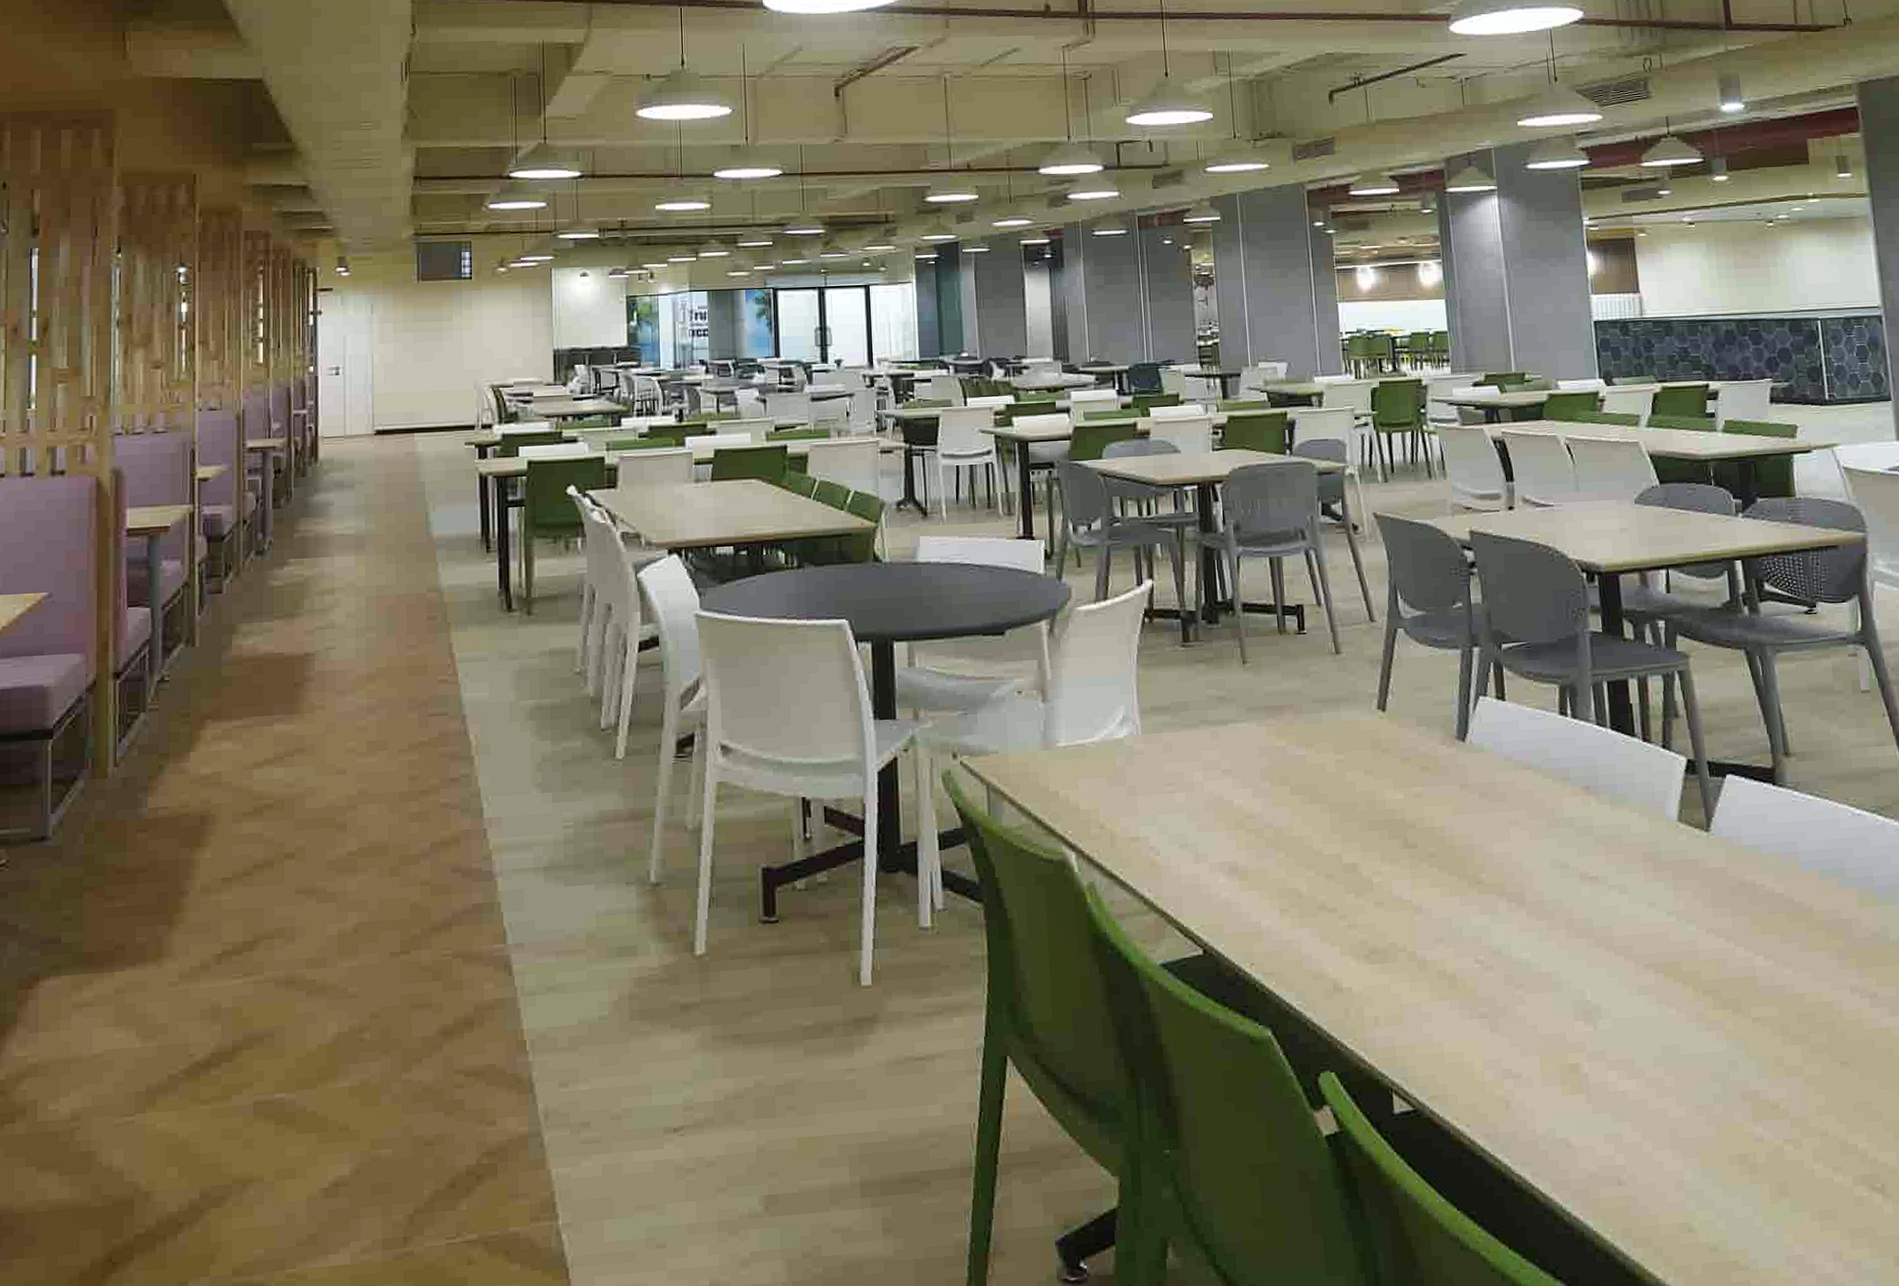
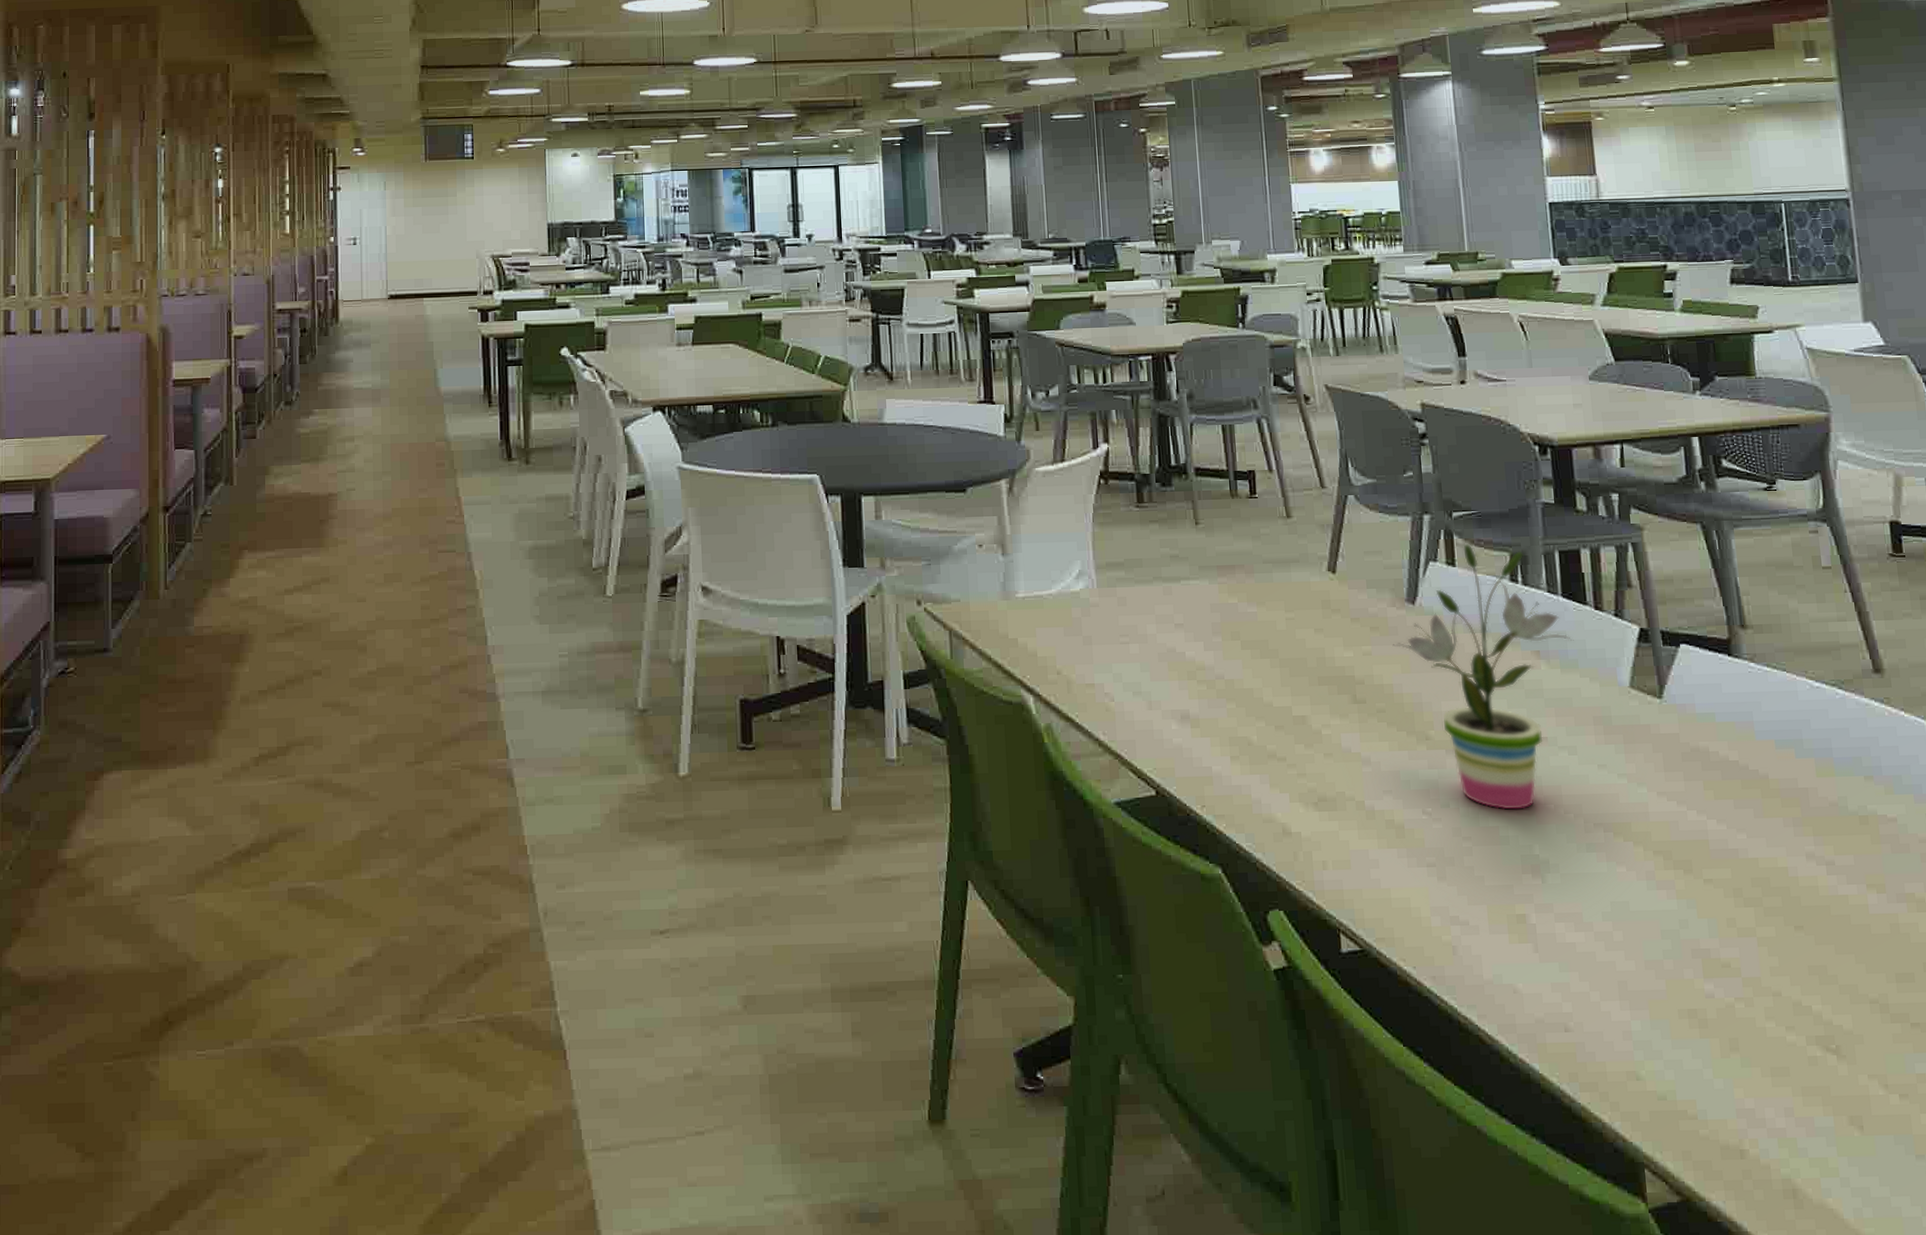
potted plant: none [1443,677,1623,955] -> present [1392,544,1574,810]

